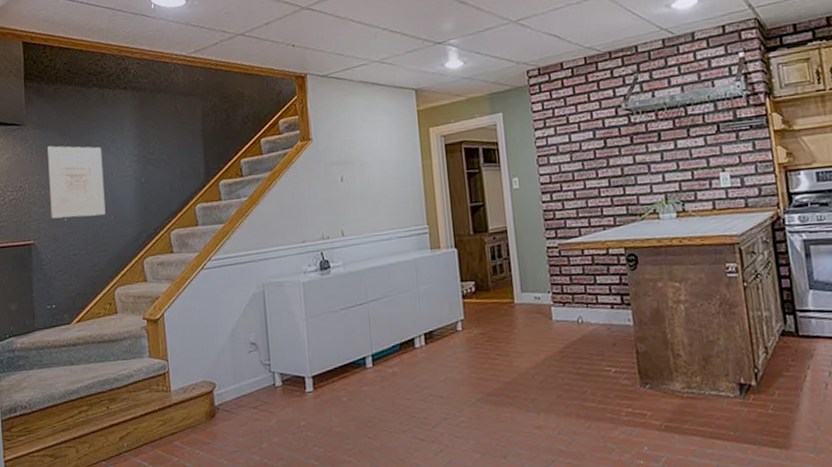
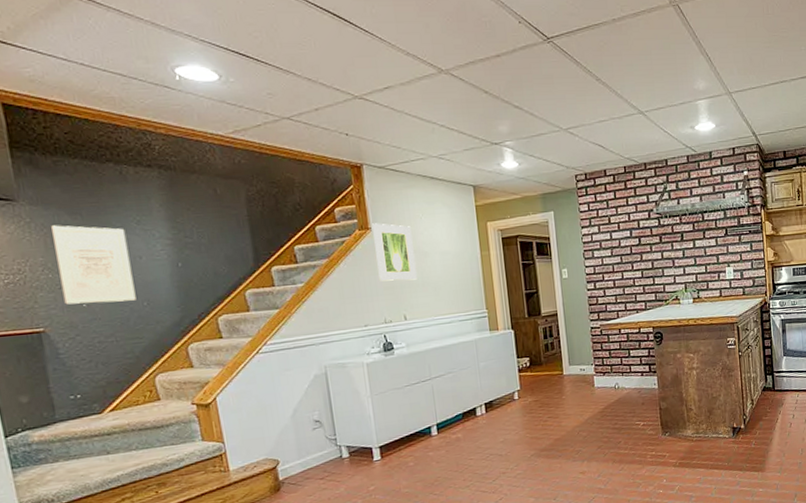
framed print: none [314,133,356,195] -> present [372,223,417,282]

